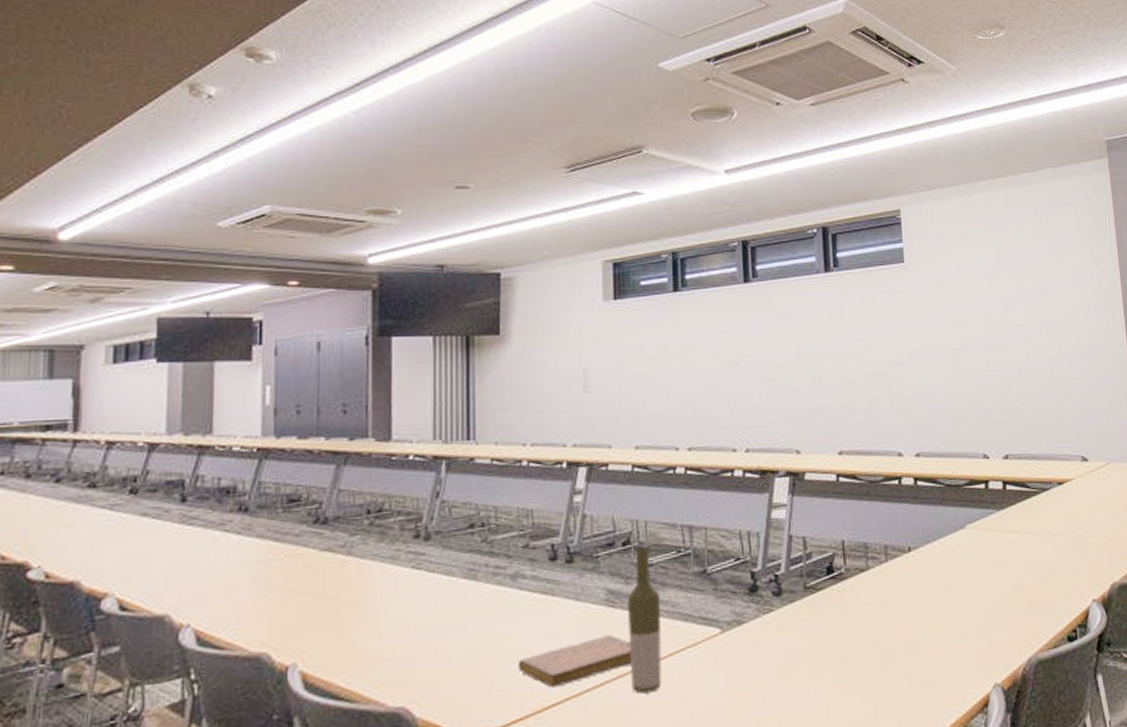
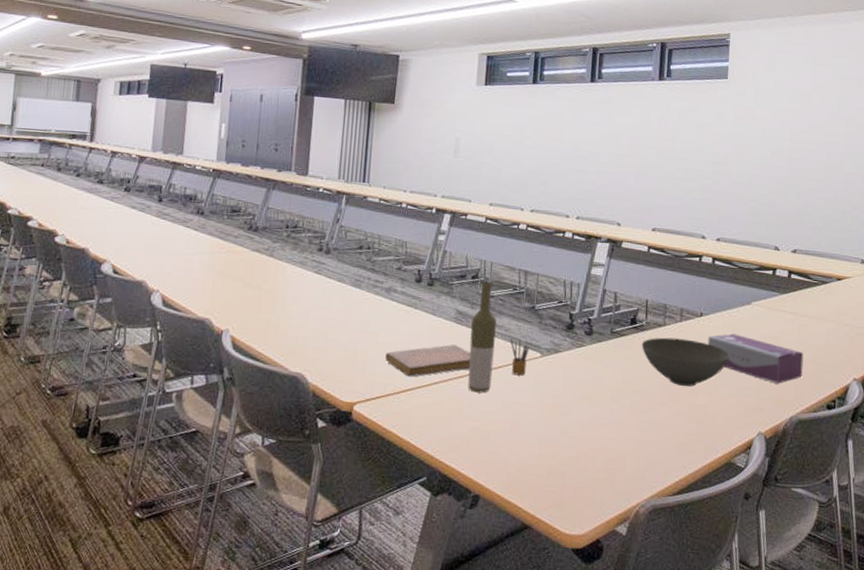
pencil box: none [679,615,706,663] -> present [510,339,530,376]
bowl: none [842,582,949,642] -> present [641,337,730,386]
tissue box: none [921,567,1035,621] -> present [708,333,804,384]

